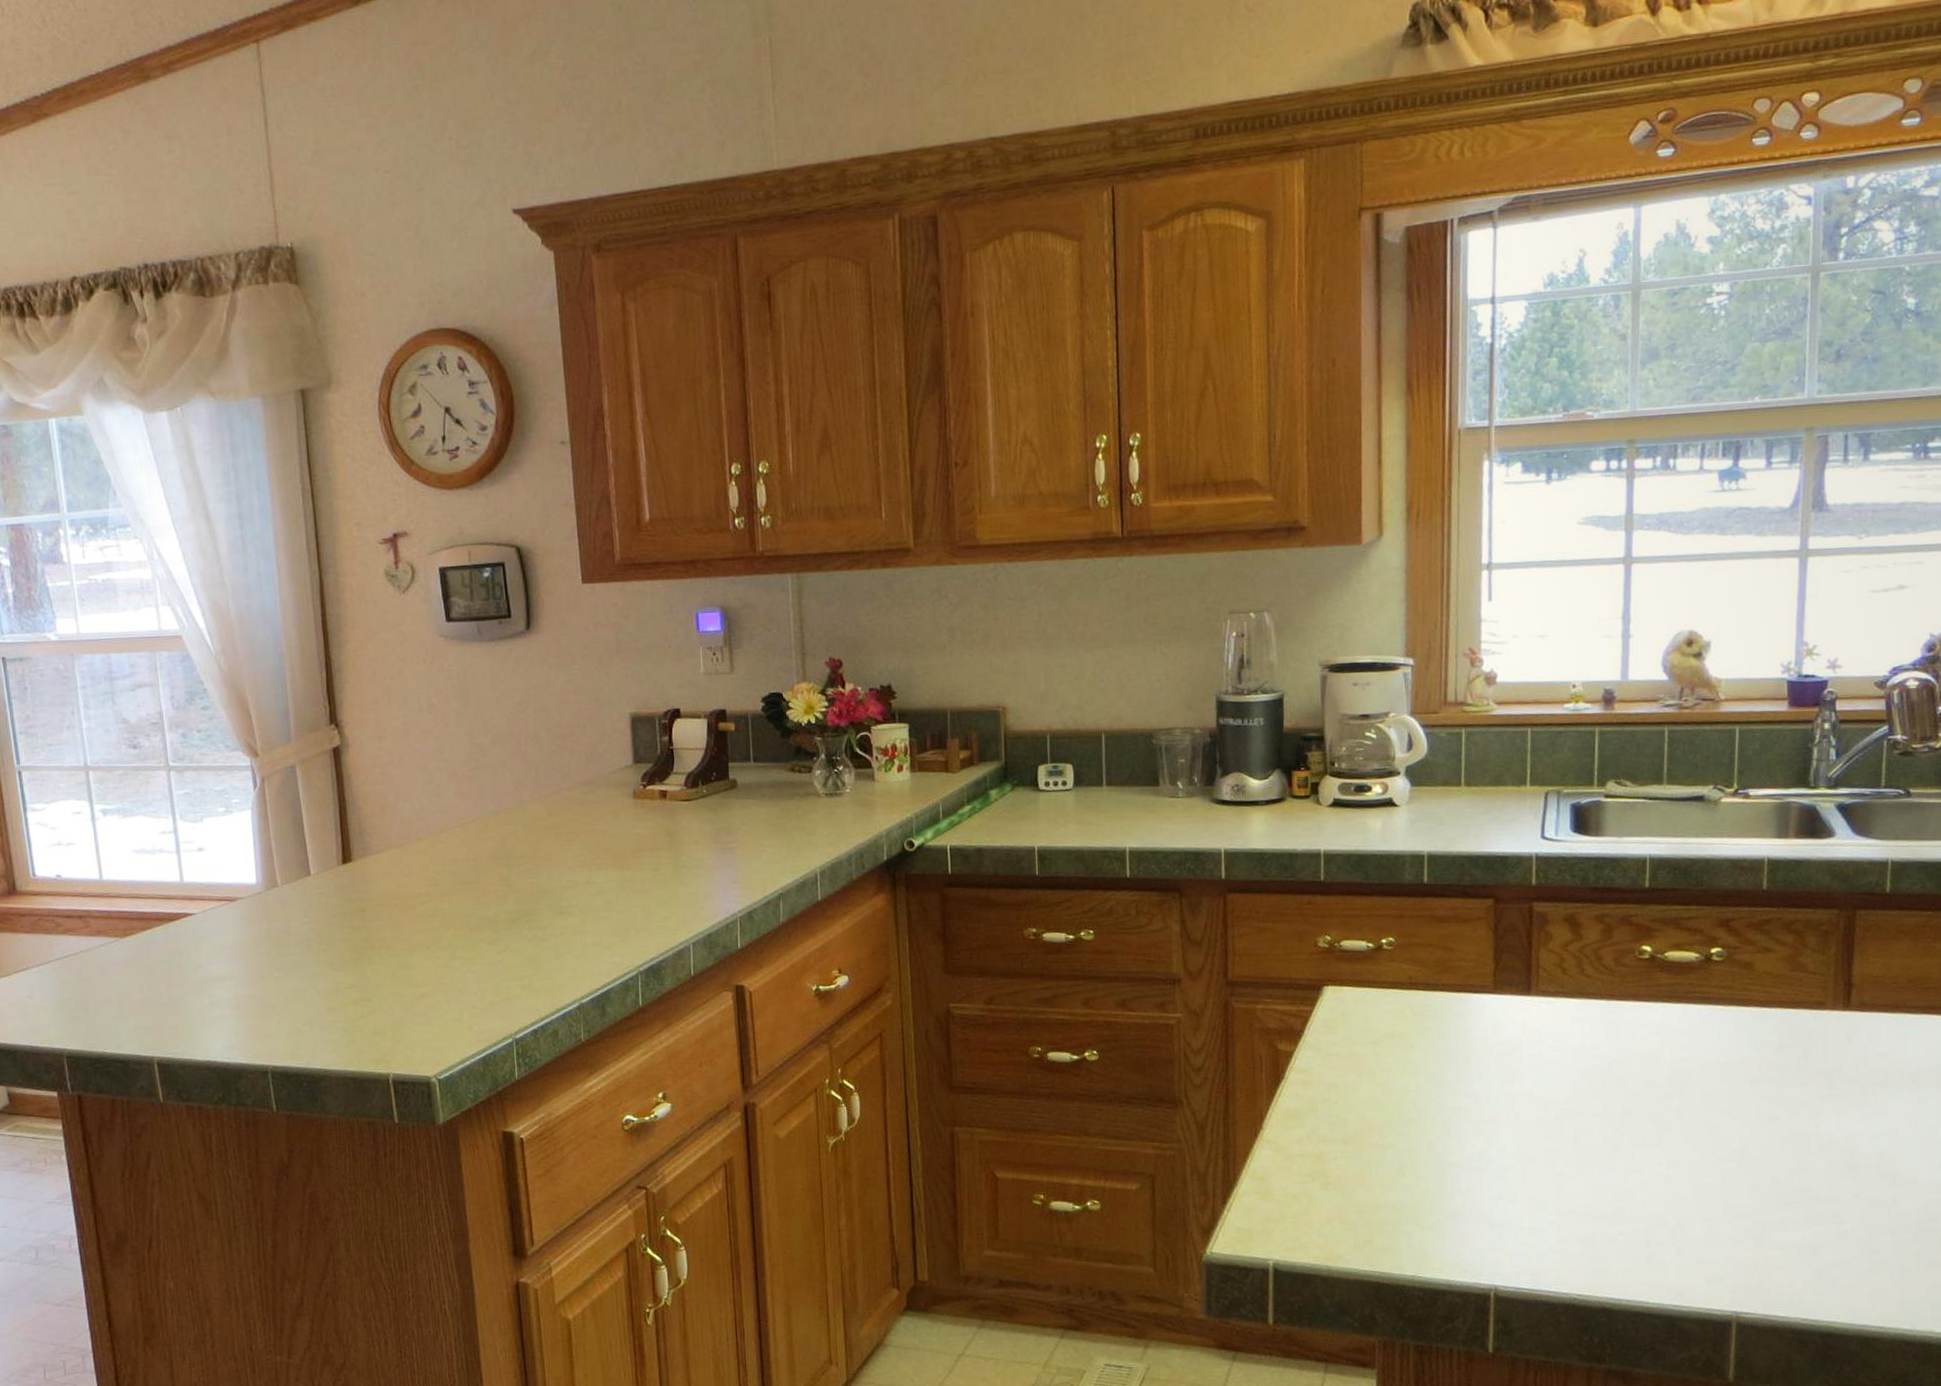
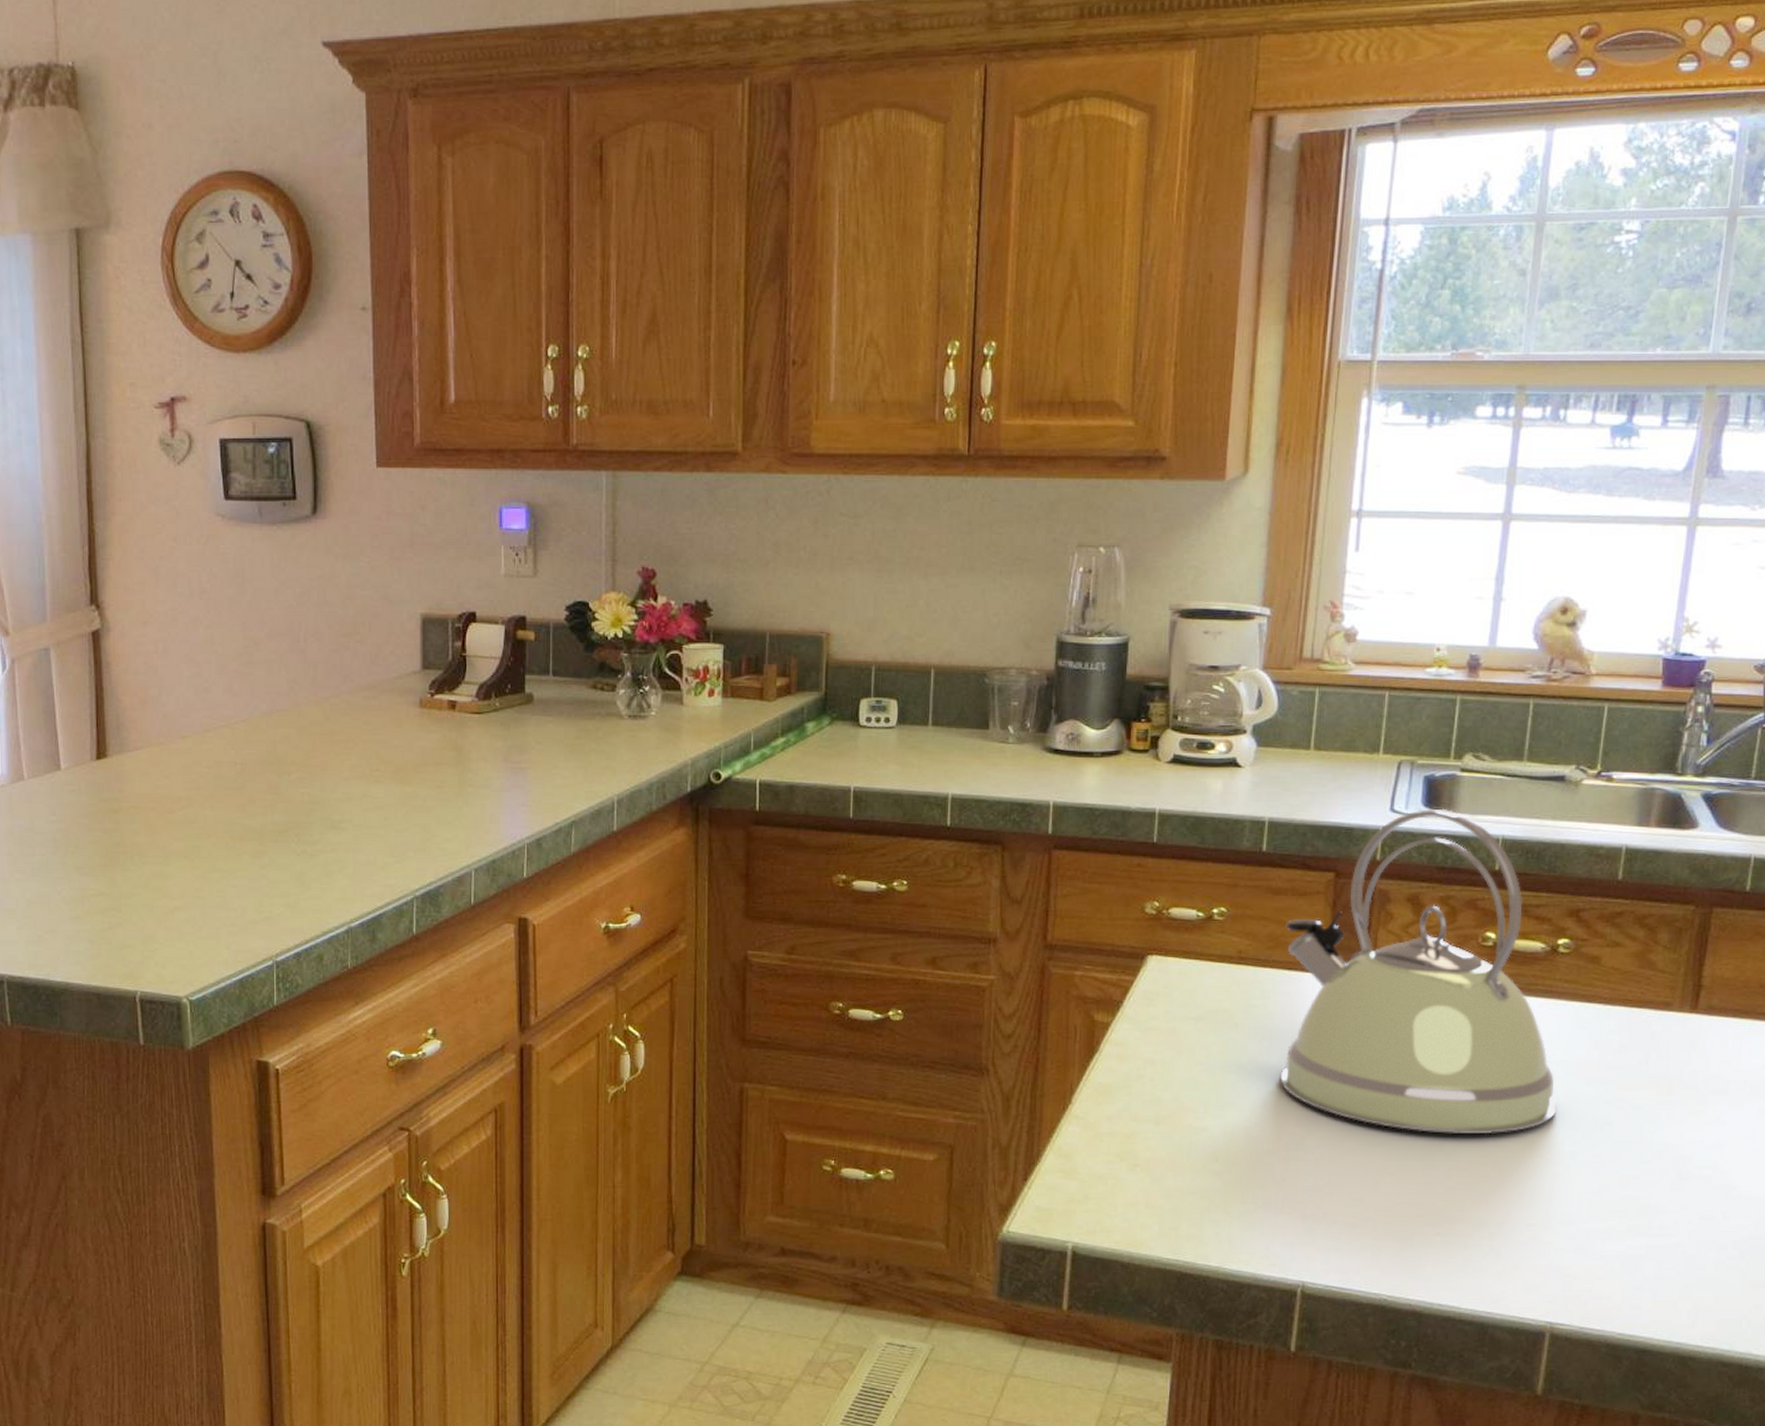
kettle: none [1451,833,1724,1138] -> present [1280,808,1557,1135]

